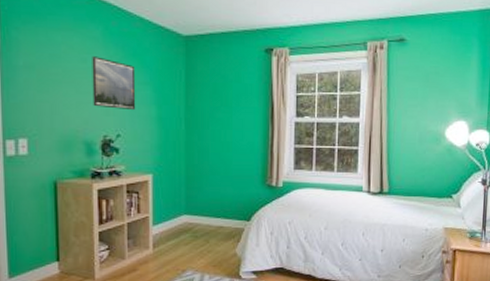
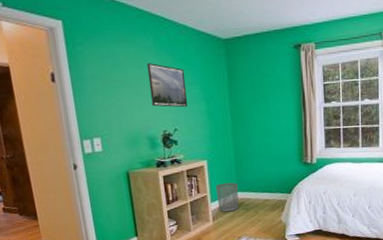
waste bin: none [160,203,188,239] -> present [215,182,239,212]

